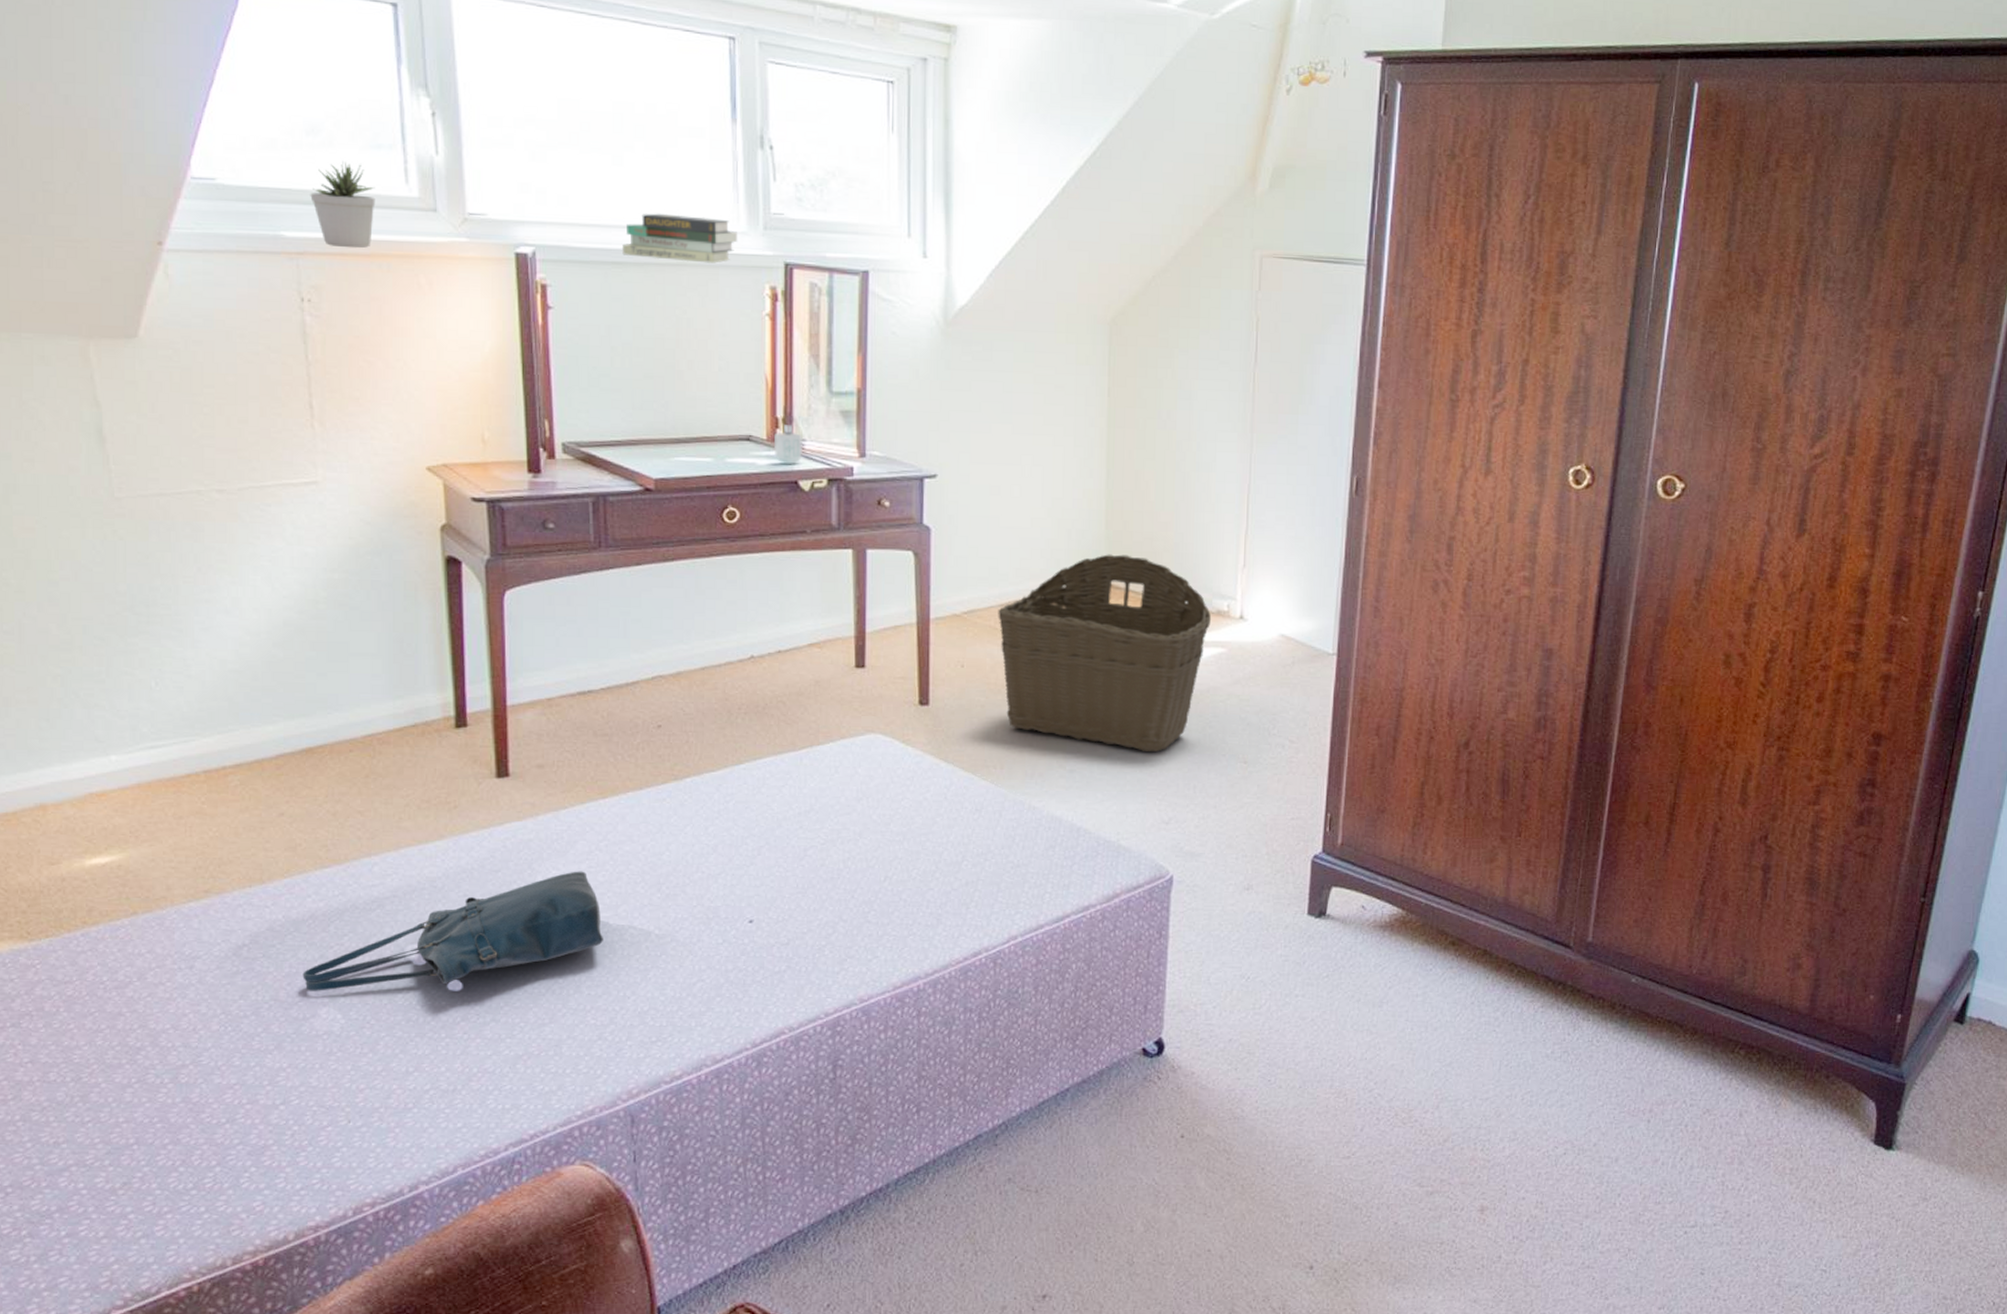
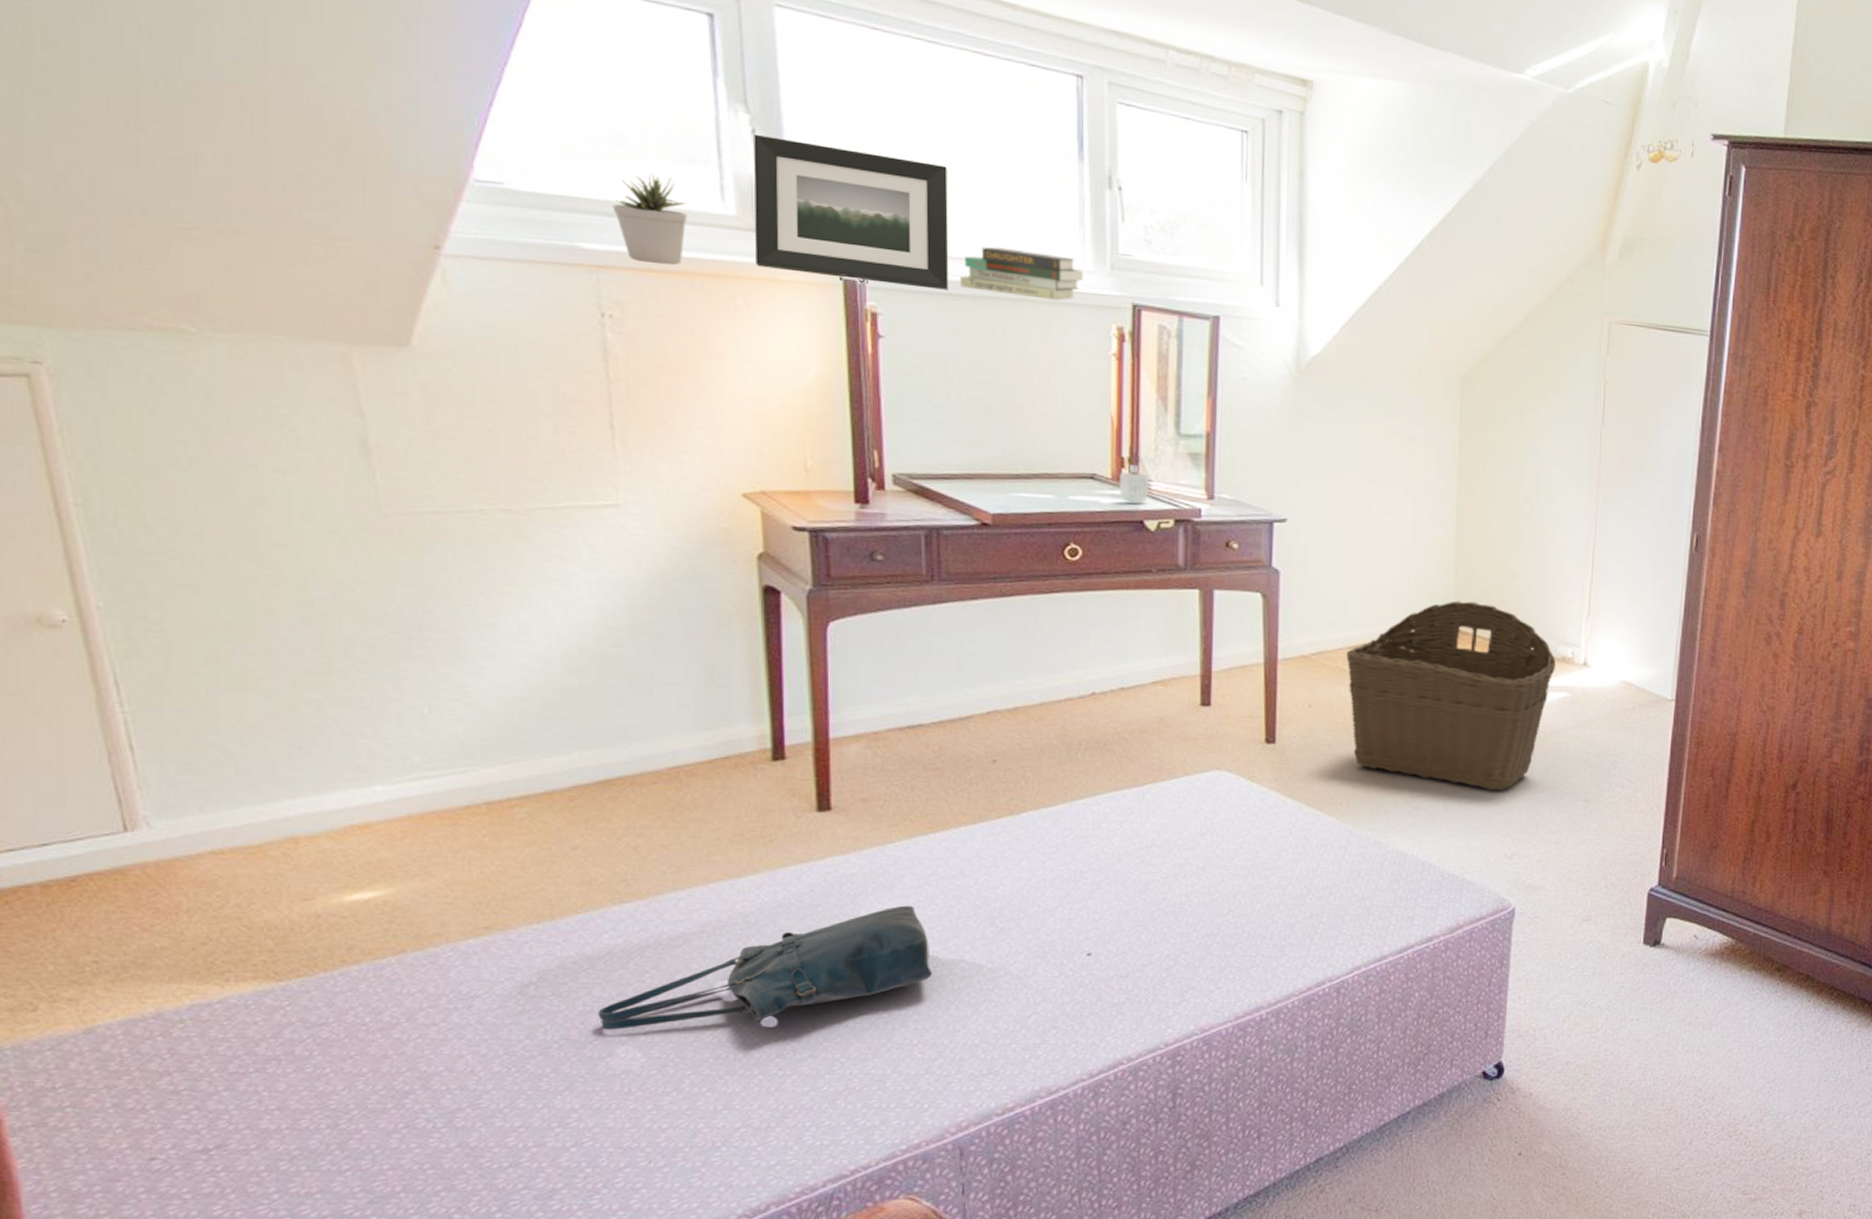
picture frame: none [434,116,612,259] -> present [753,133,949,290]

